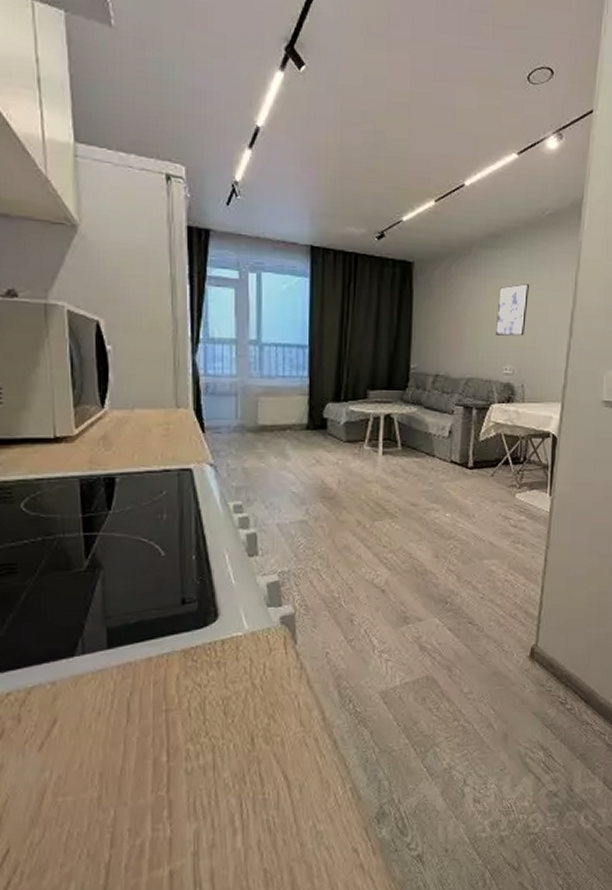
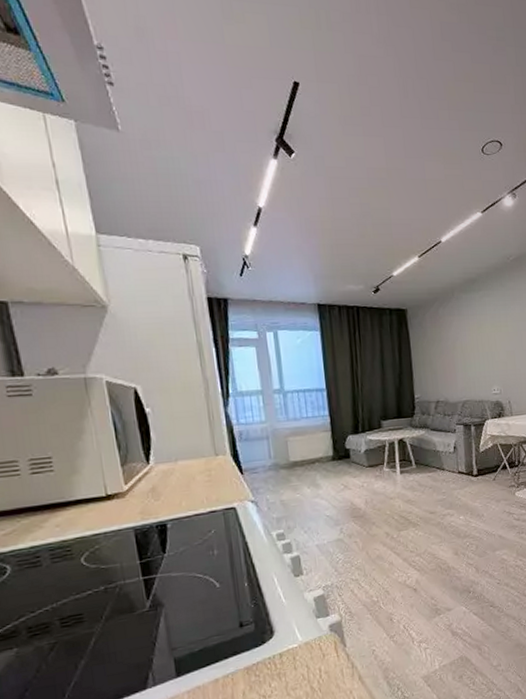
wall art: present [496,284,529,336] -> none [480,318,506,363]

